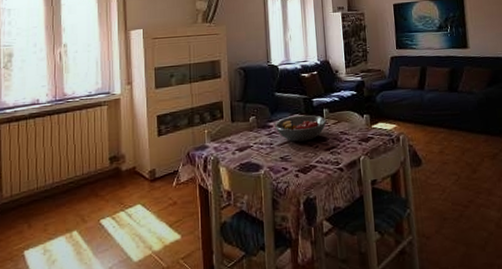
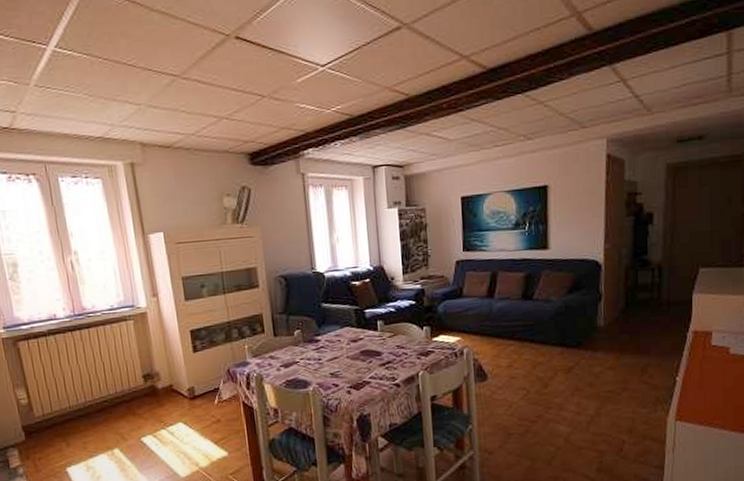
fruit bowl: present [274,114,327,142] -> none [322,327,382,357]

